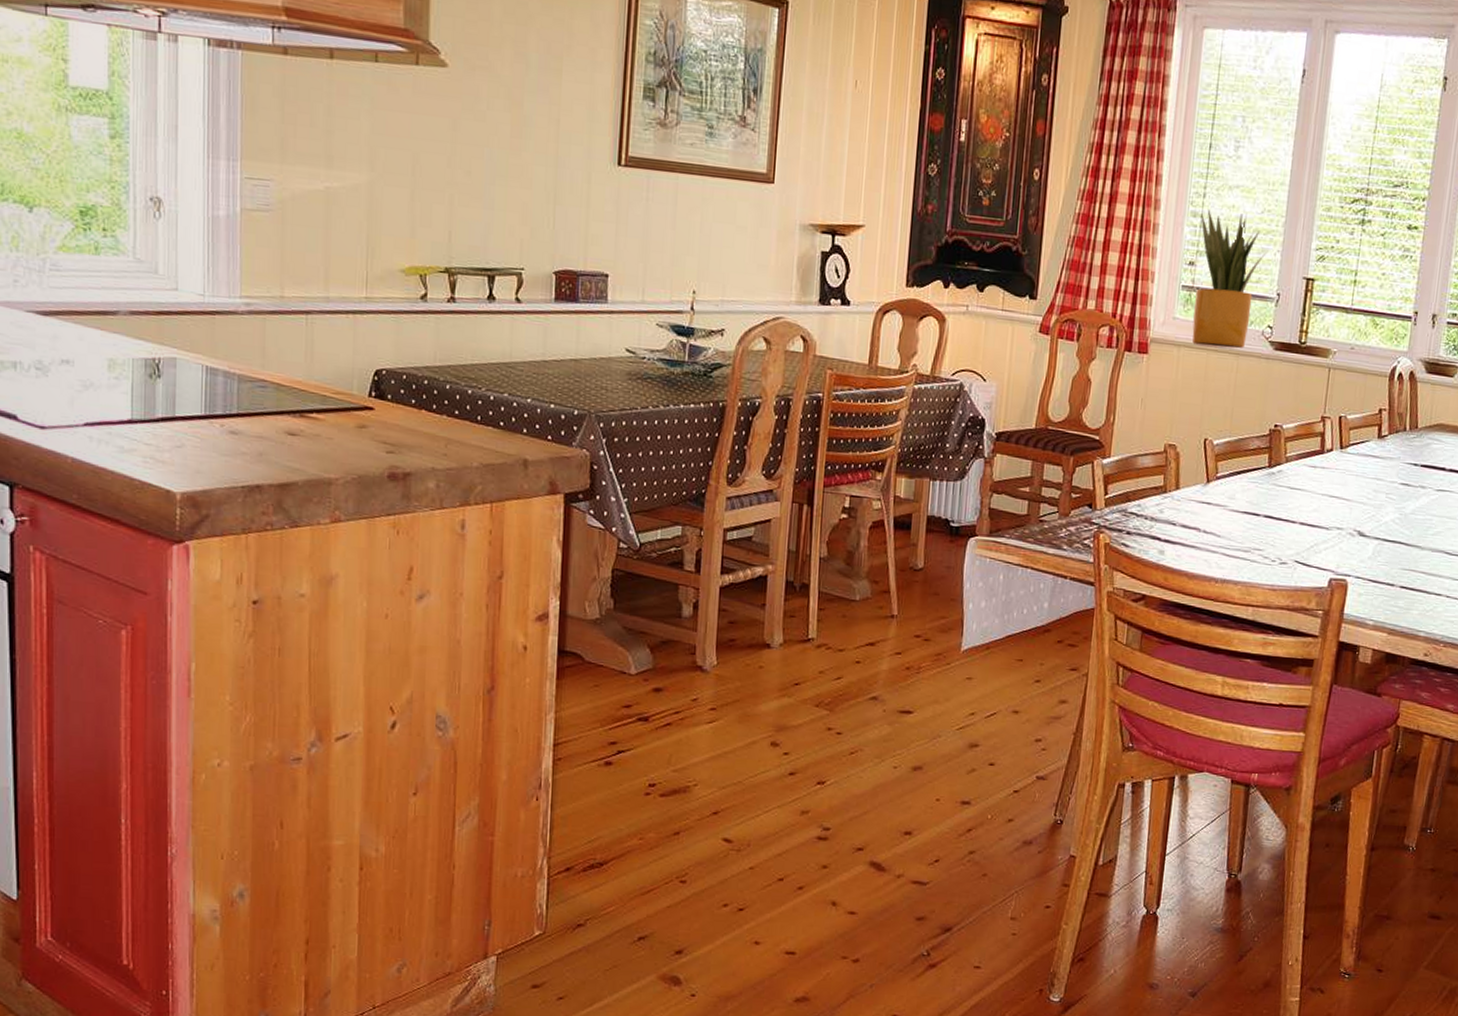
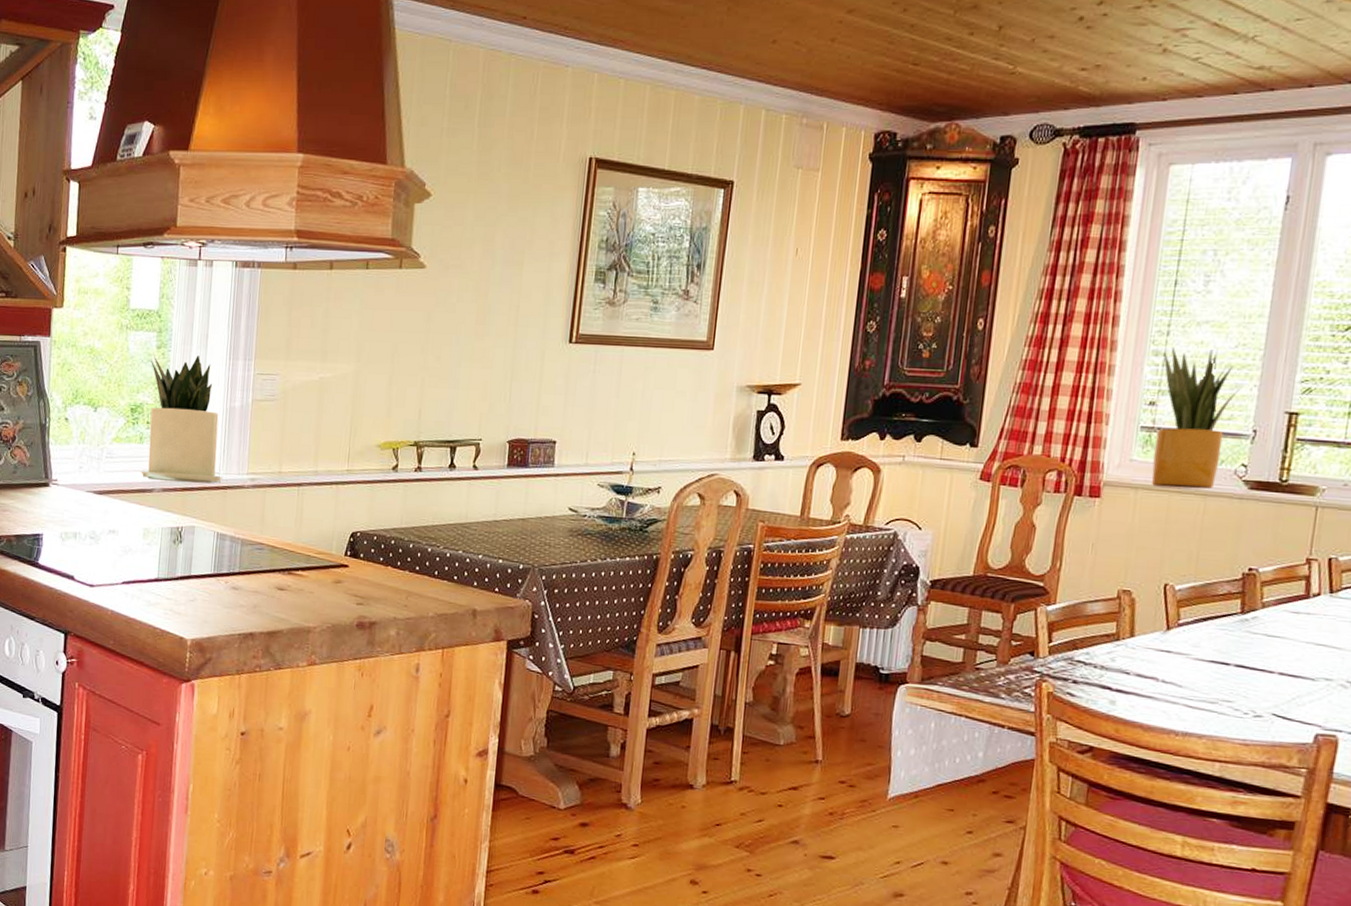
planter: none [99,147,208,308] -> present [141,356,222,484]

